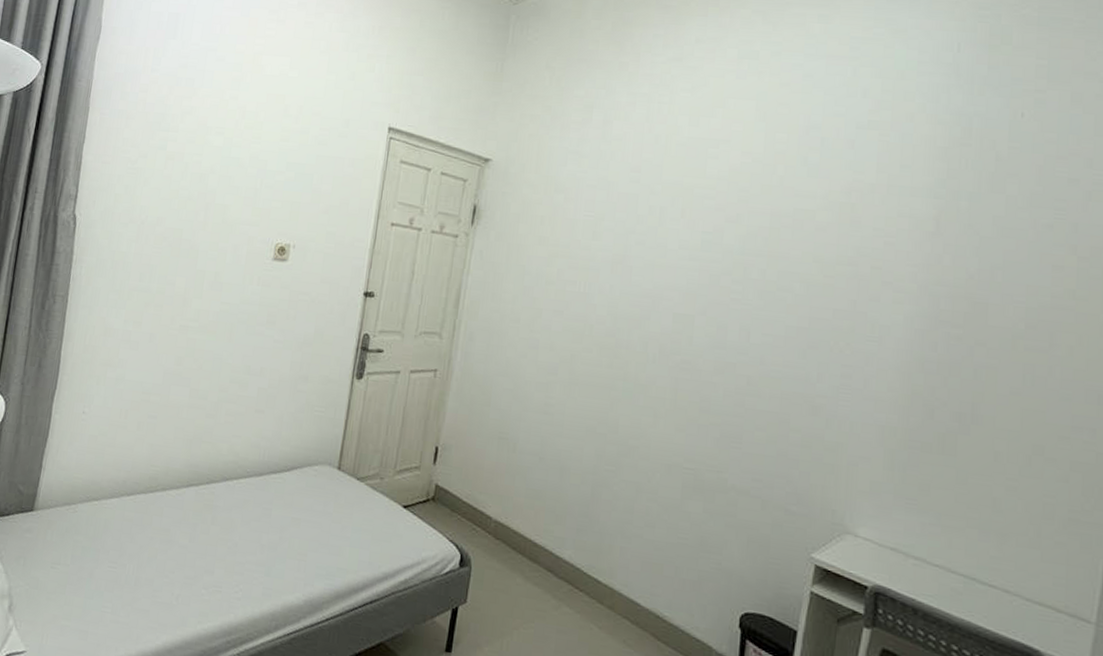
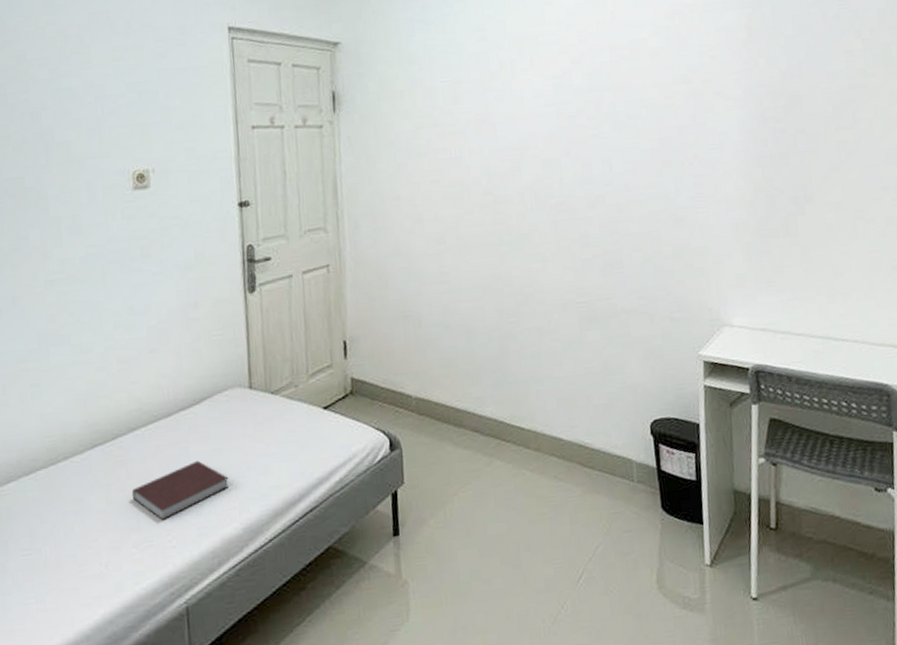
notebook: none [212,524,302,572] -> present [131,460,230,521]

